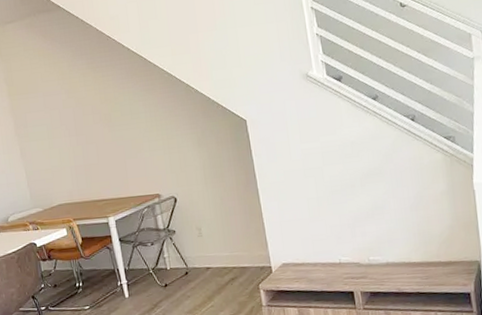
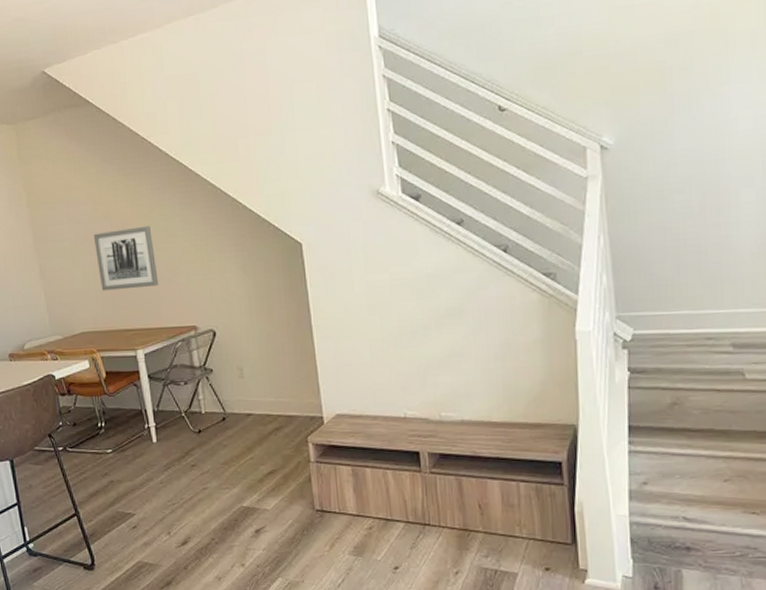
wall art: none [68,110,126,168] -> present [94,225,159,291]

